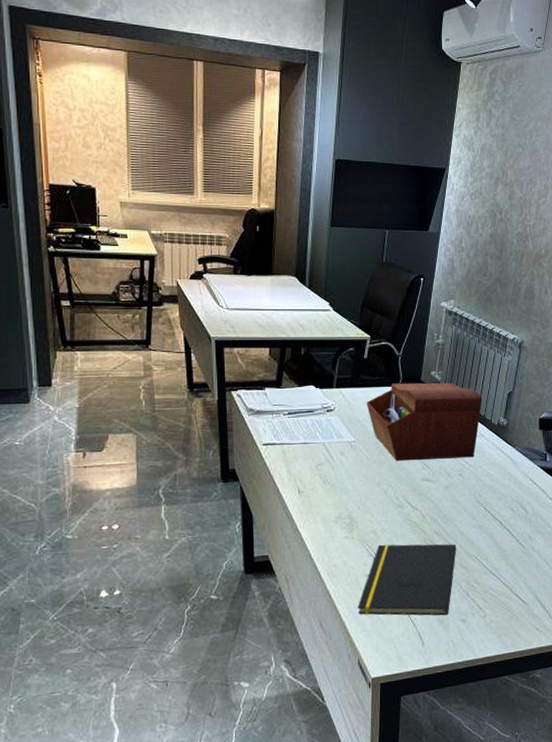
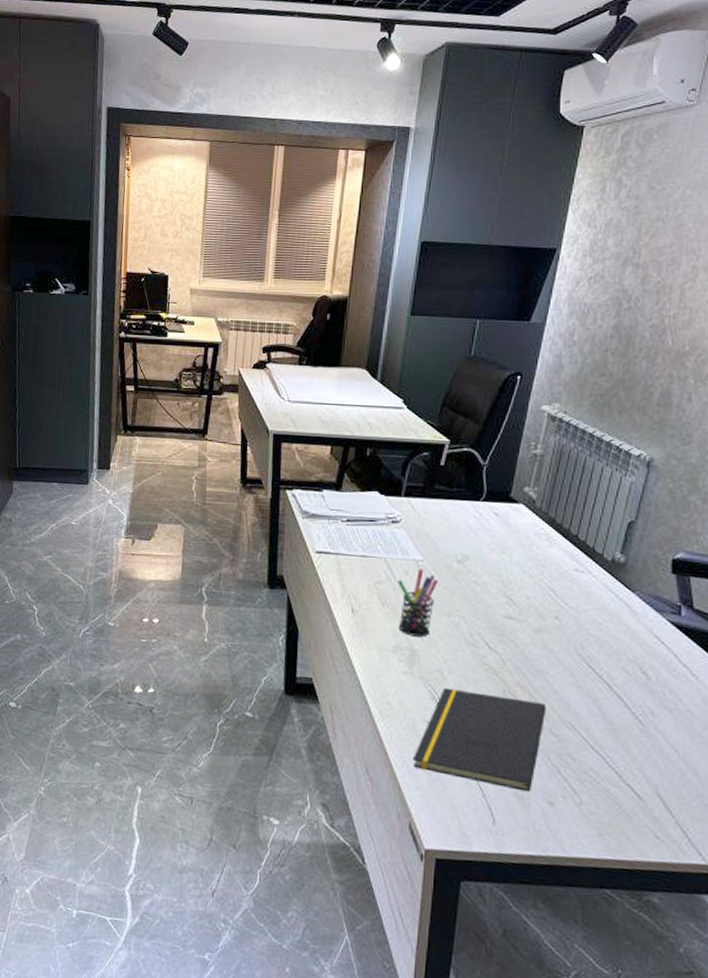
pen holder: none [335,448,368,506] -> present [397,569,438,637]
sewing box: present [366,382,483,461] -> none [439,497,592,598]

